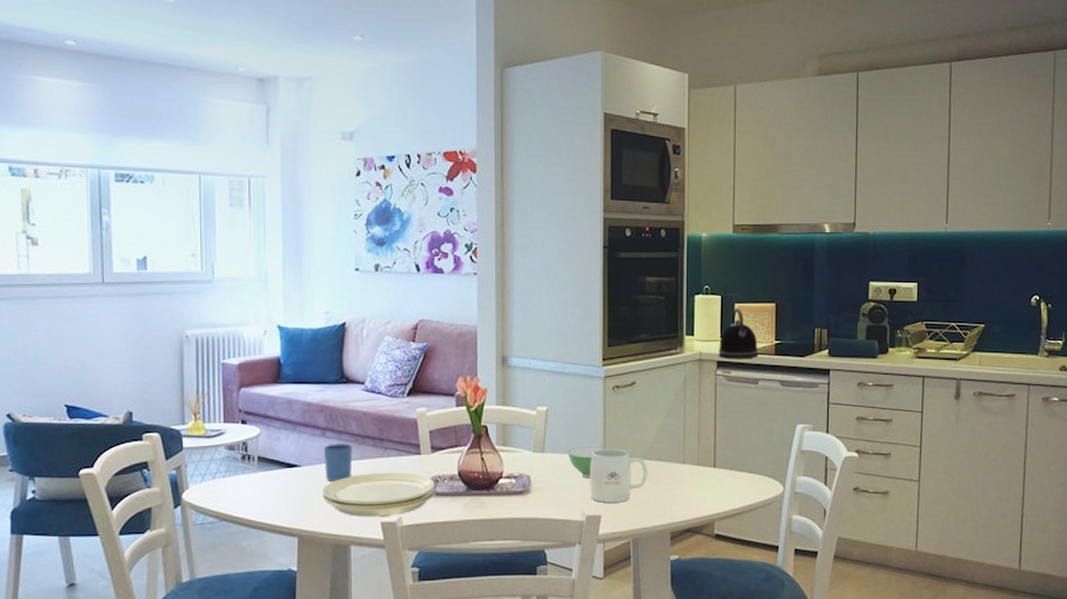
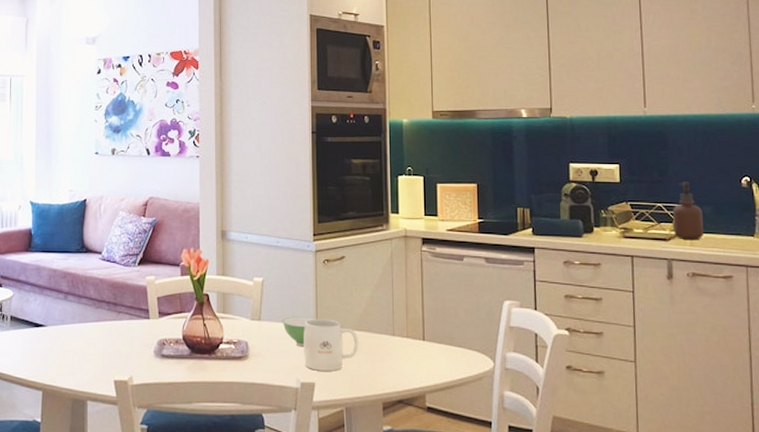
plate: present [322,473,436,516] -> none [63,335,163,375]
mug: present [323,444,353,481] -> none [65,307,91,341]
kettle: present [718,307,759,359] -> none [422,187,463,237]
soap dispenser: none [964,300,993,359] -> present [673,182,704,239]

